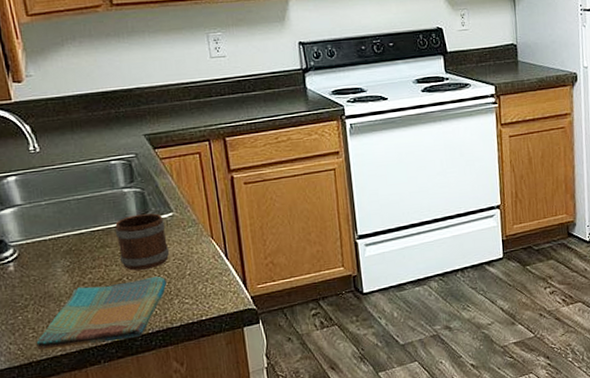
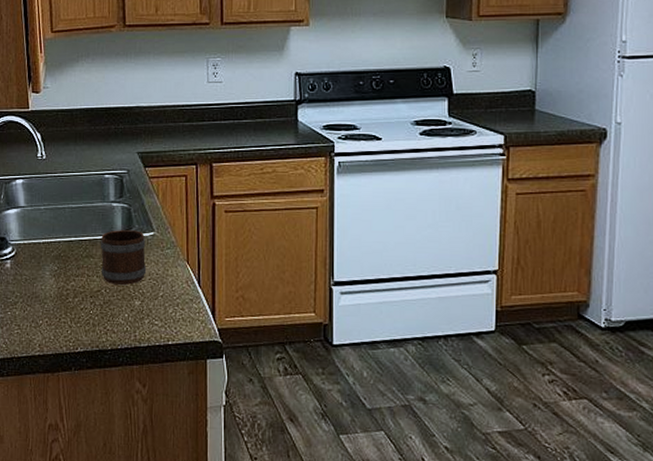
dish towel: present [36,275,167,351] -> none [19,293,140,352]

